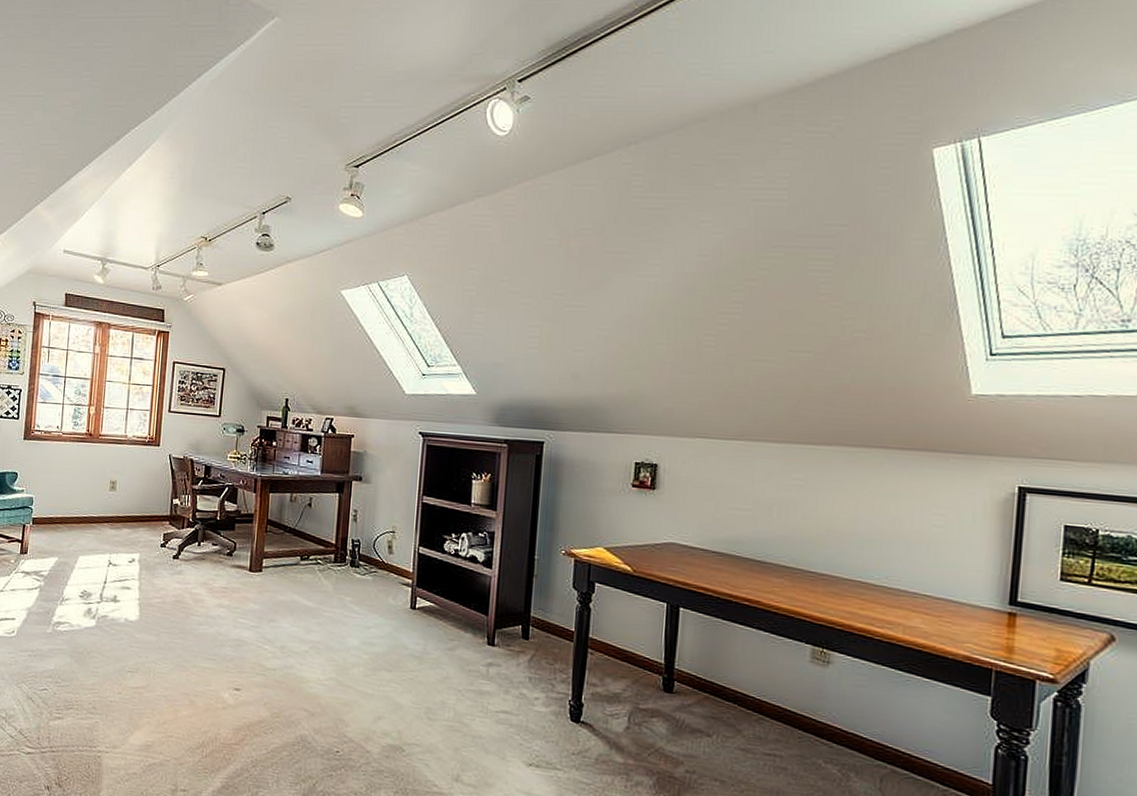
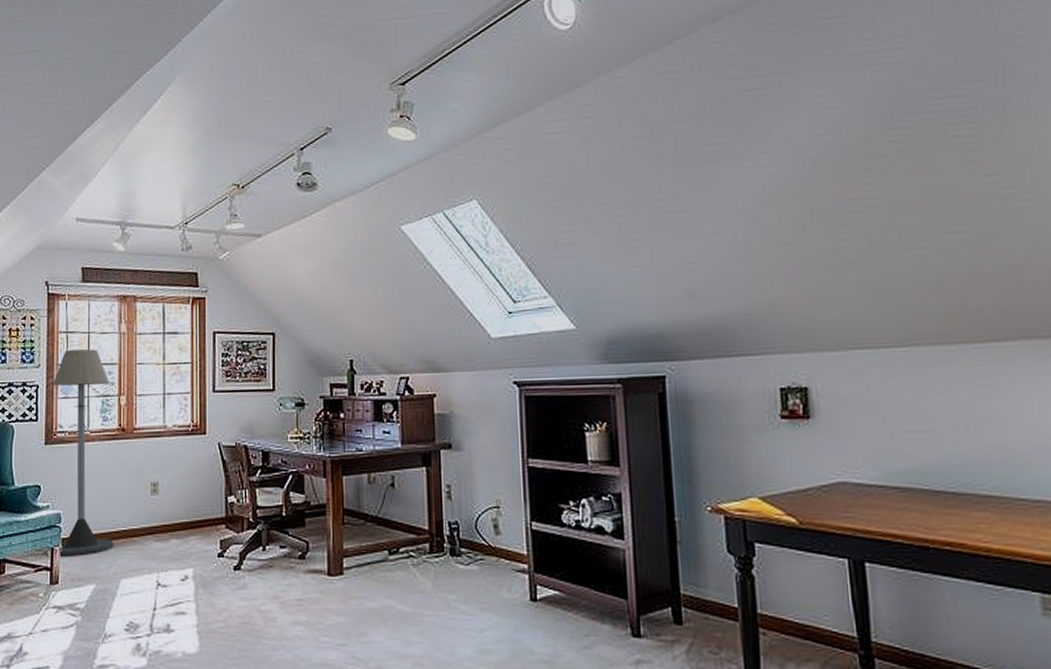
floor lamp: none [30,363,82,533] -> present [53,349,114,556]

